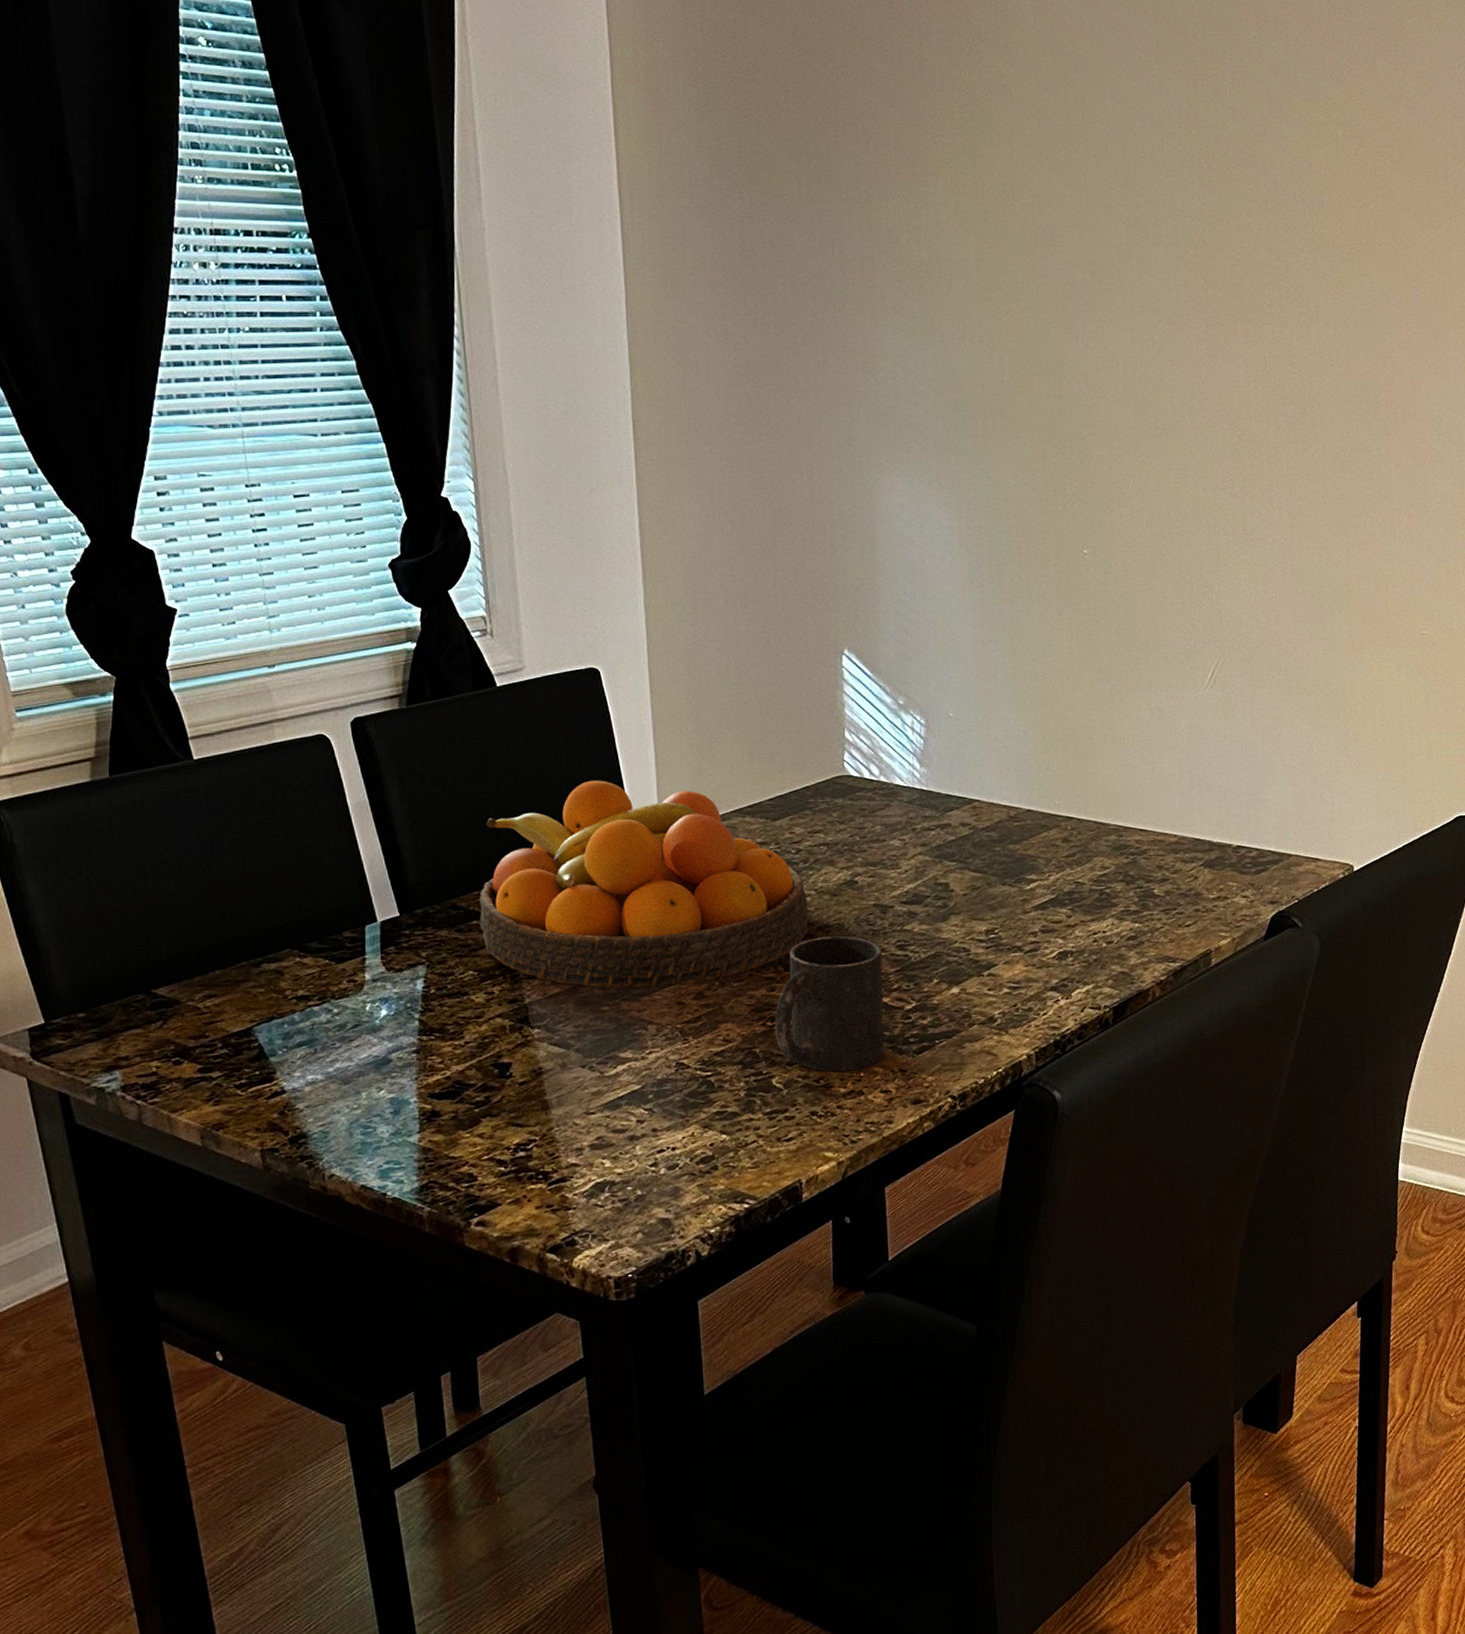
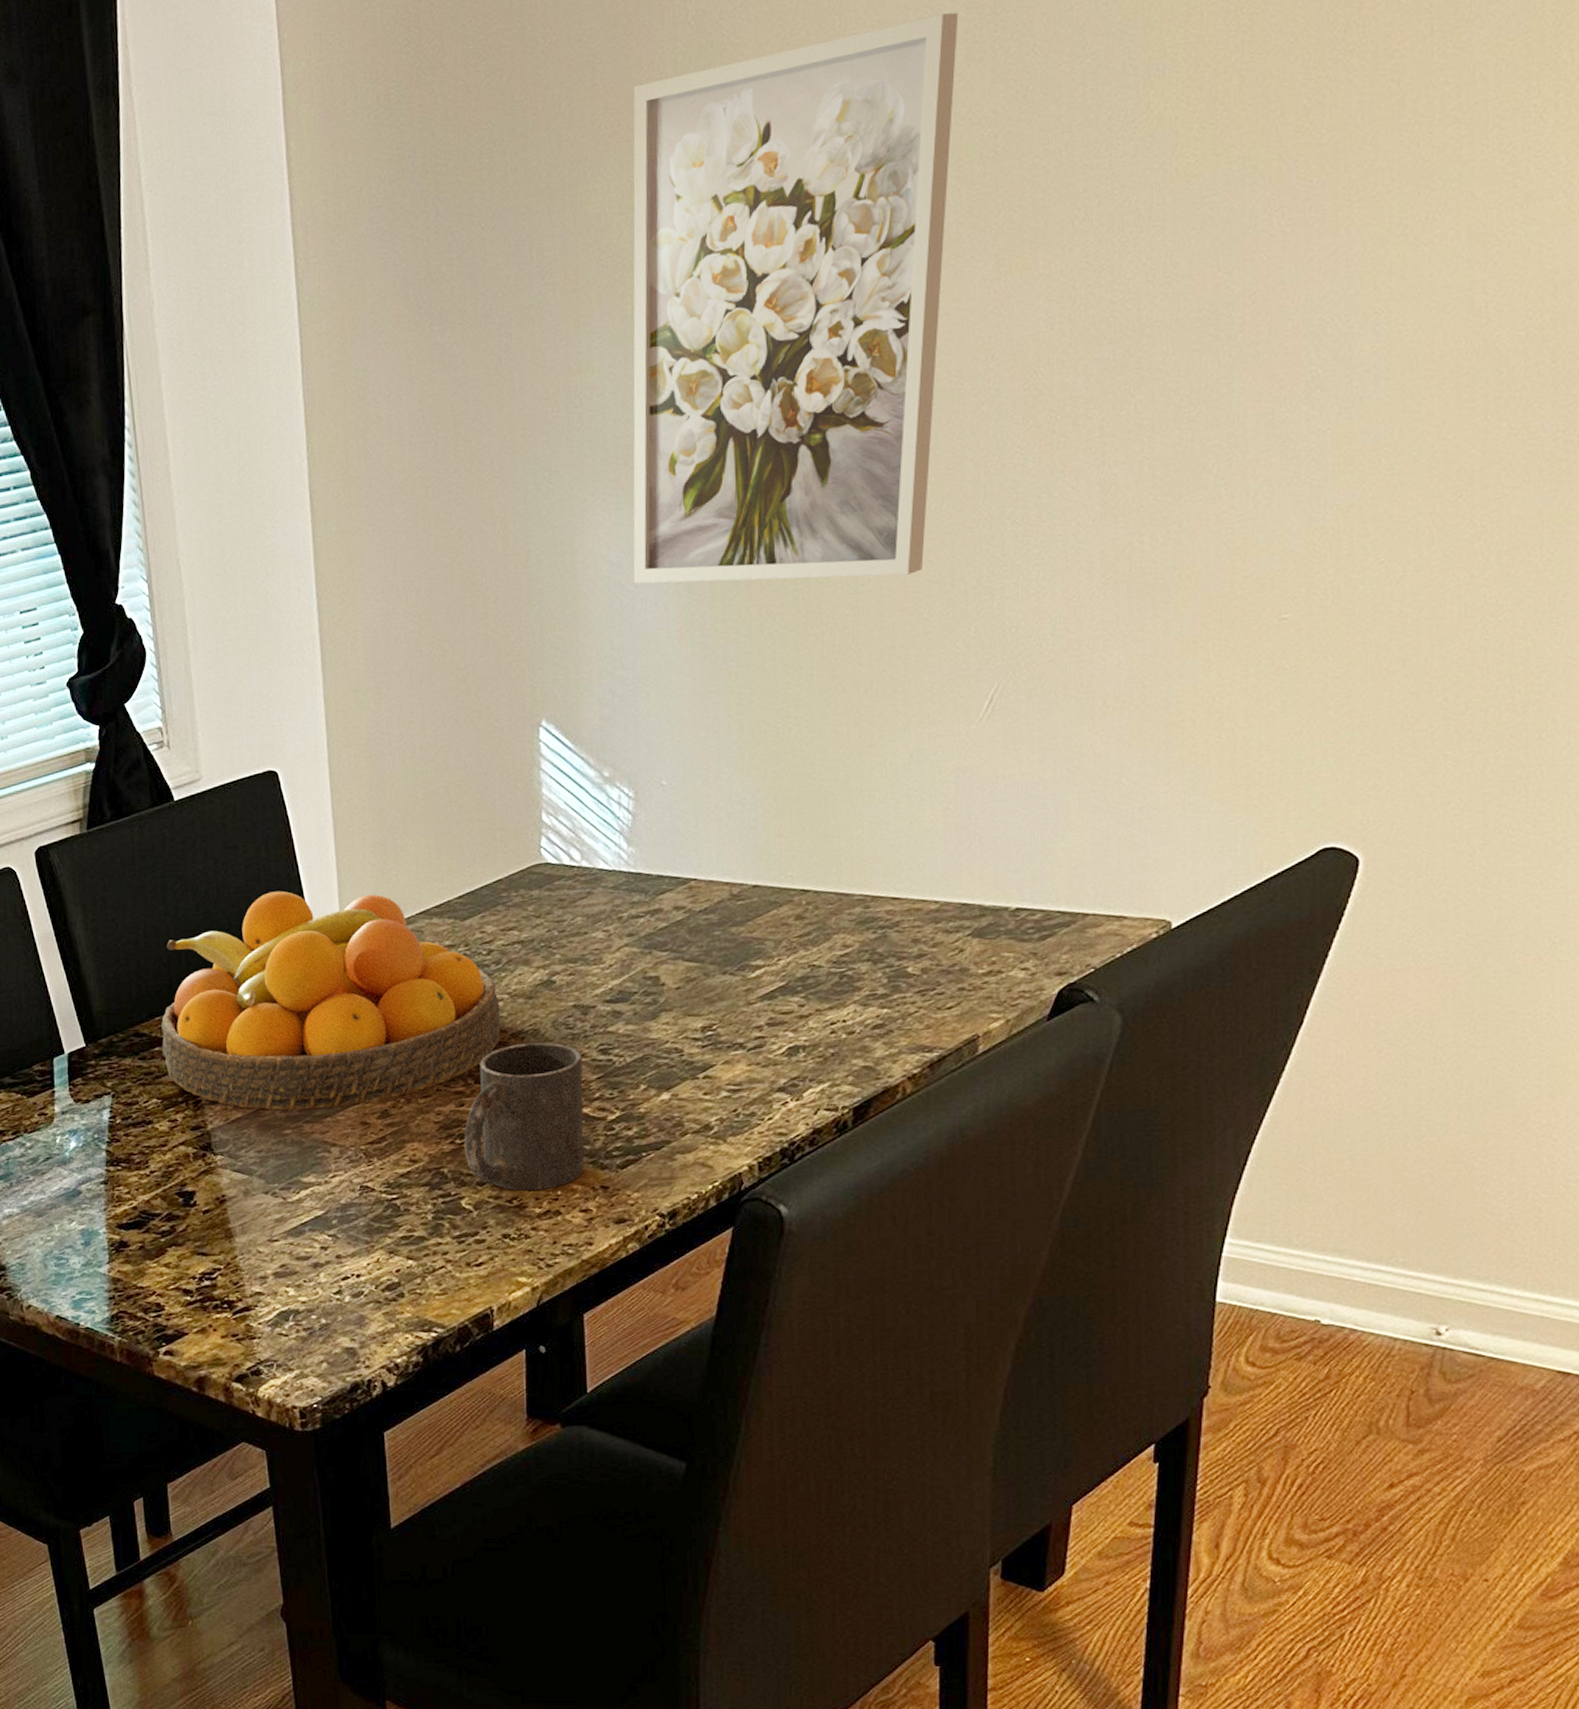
wall art: none [918,126,1173,563] -> present [633,12,959,584]

